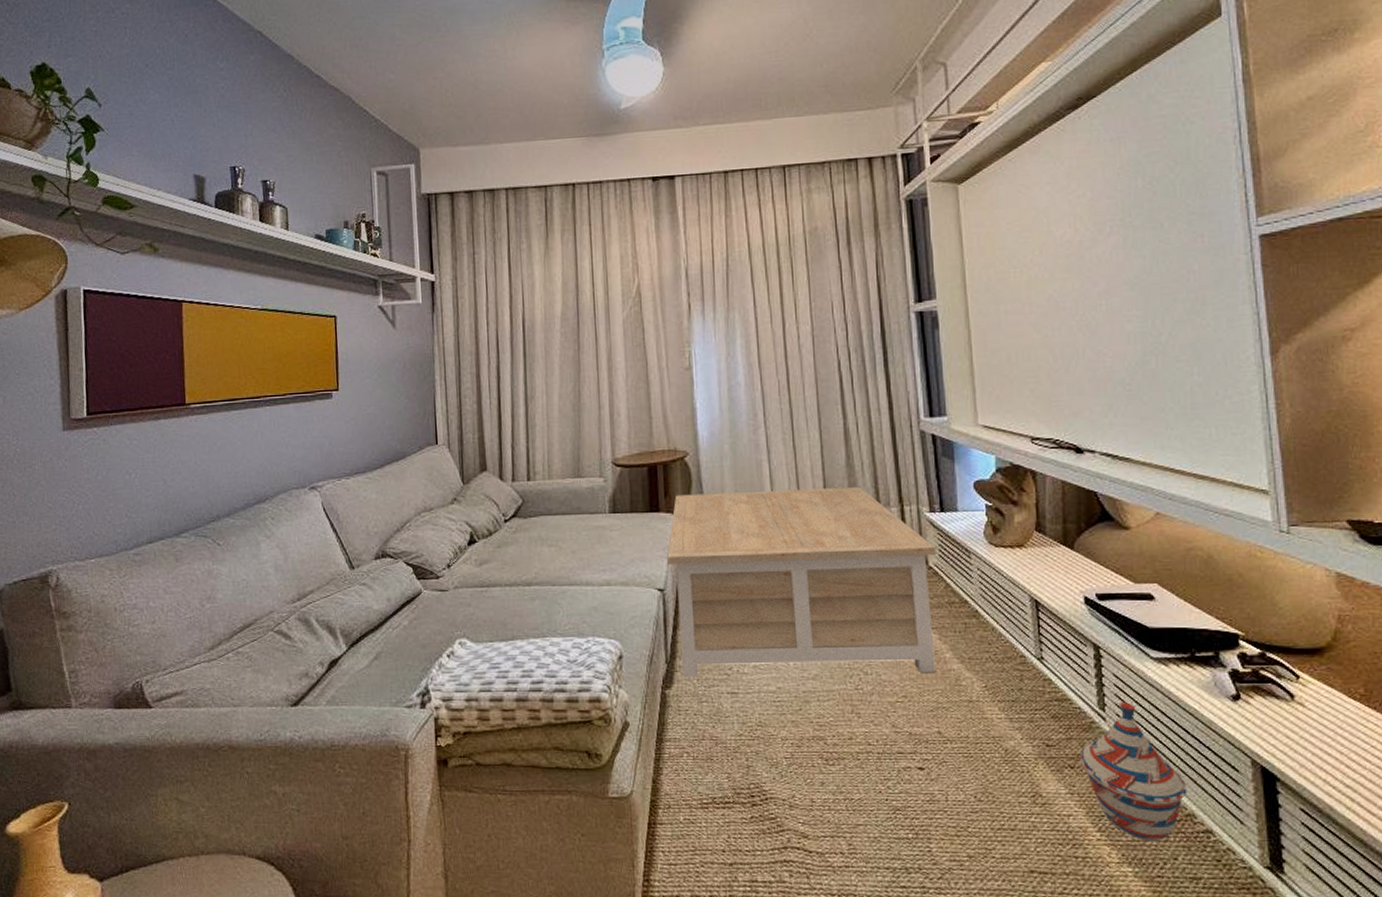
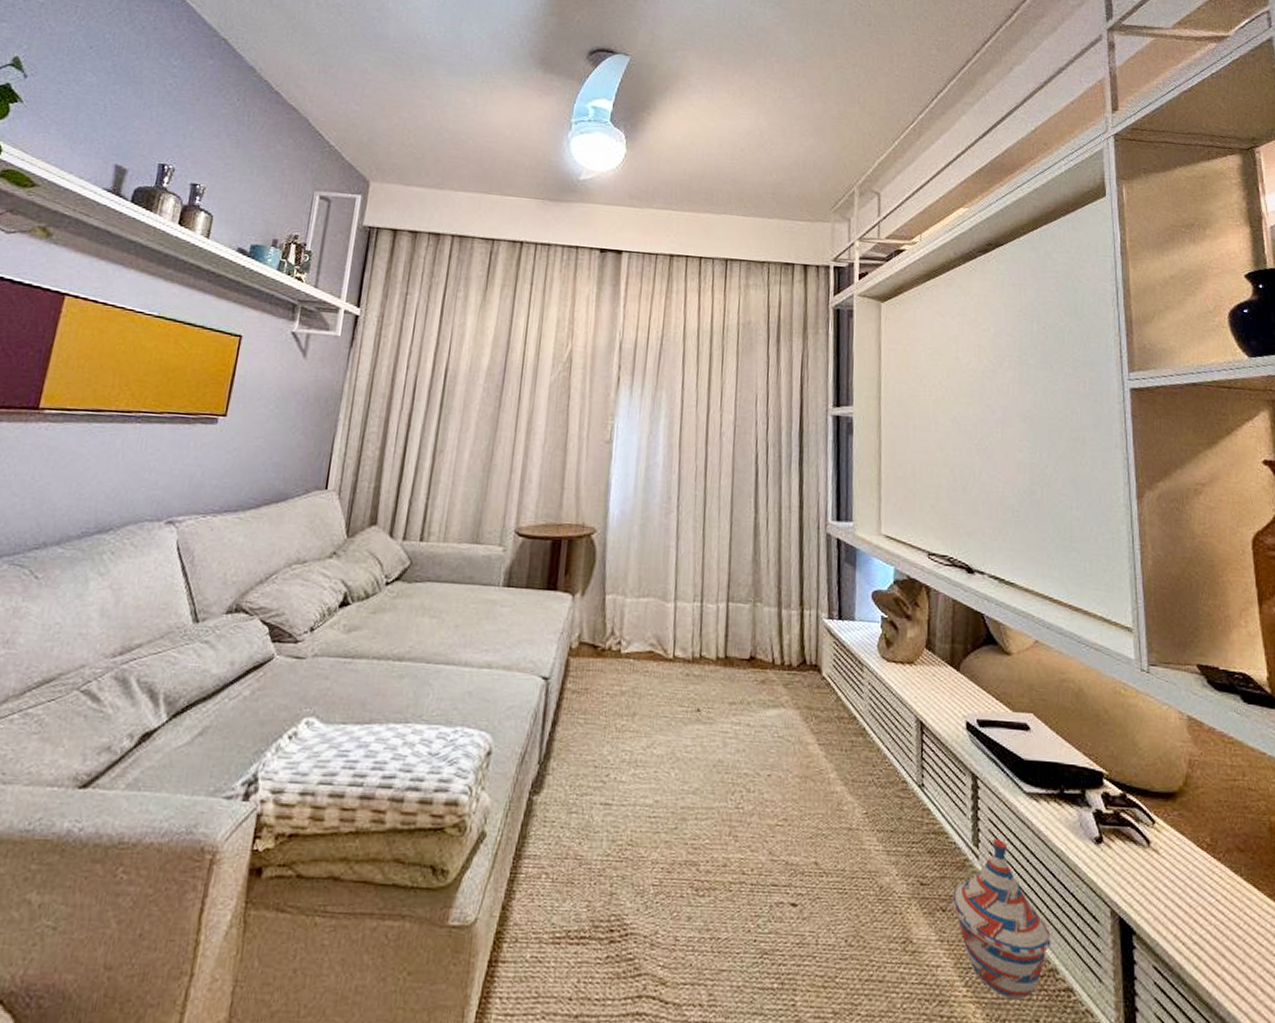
coffee table: present [667,486,936,678] -> none [555,574,831,795]

